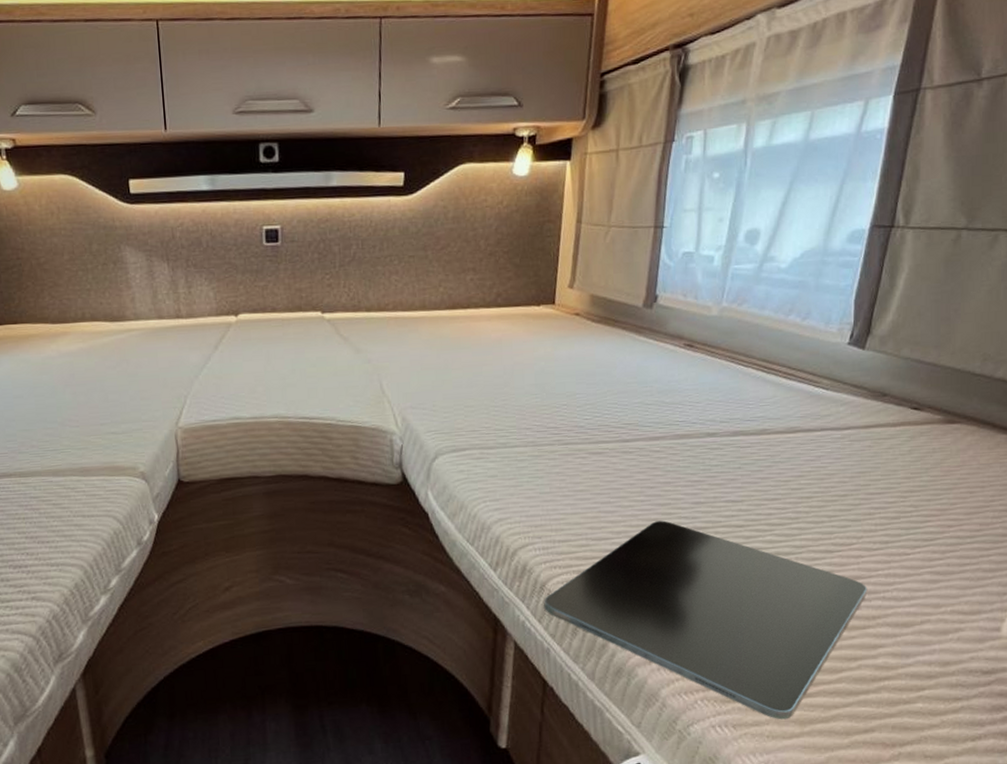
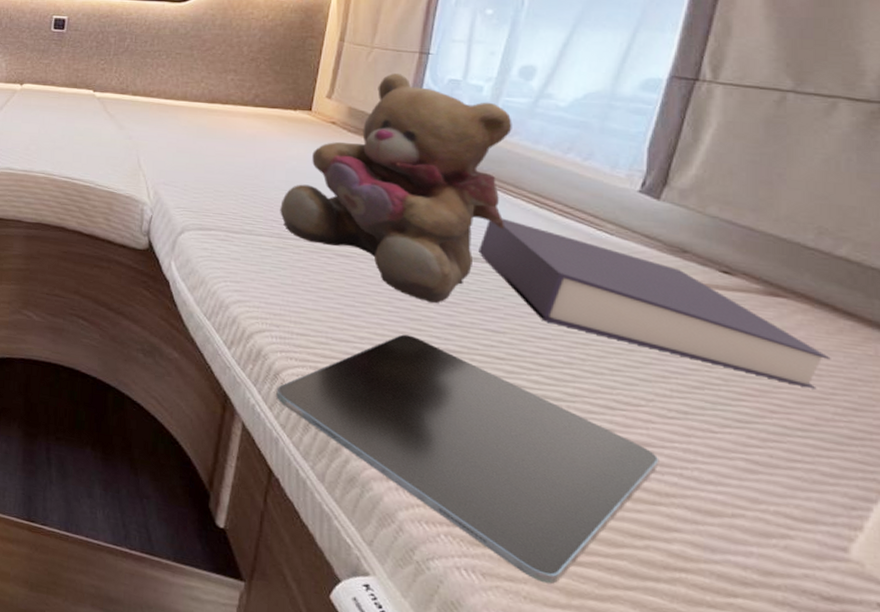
teddy bear: none [532,252,741,486] -> present [280,73,512,304]
book: none [717,389,991,500] -> present [478,218,831,390]

